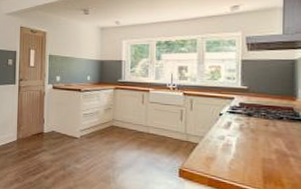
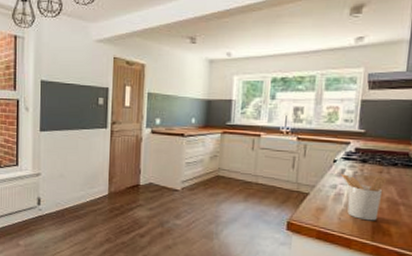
utensil holder: none [228,126,274,171] -> present [341,174,387,221]

